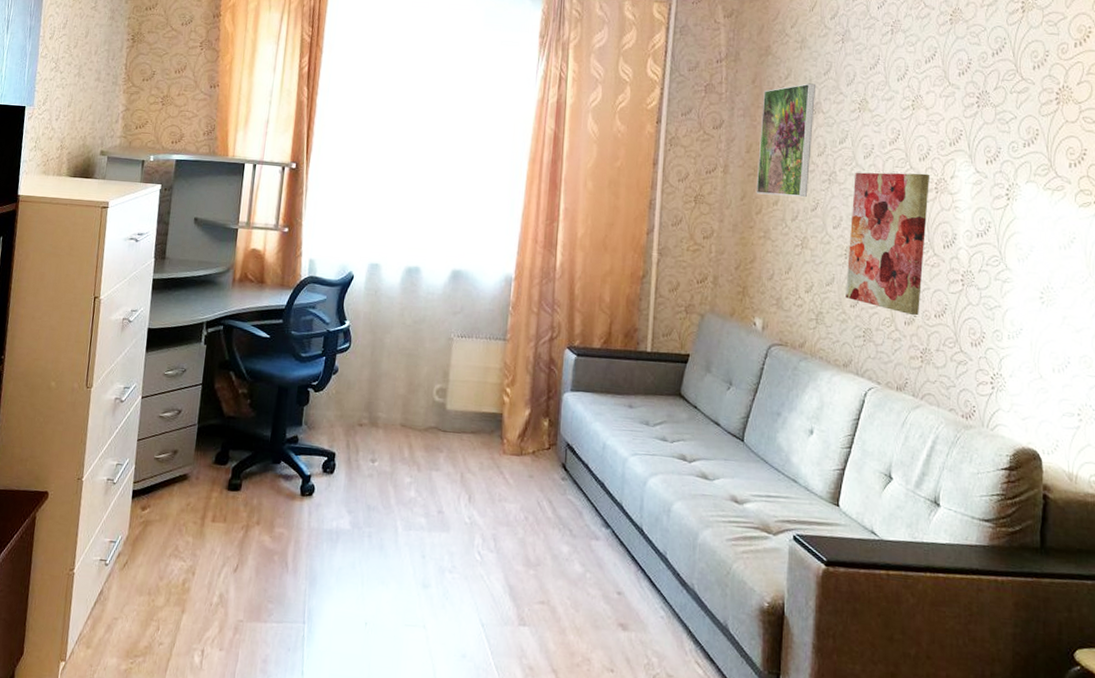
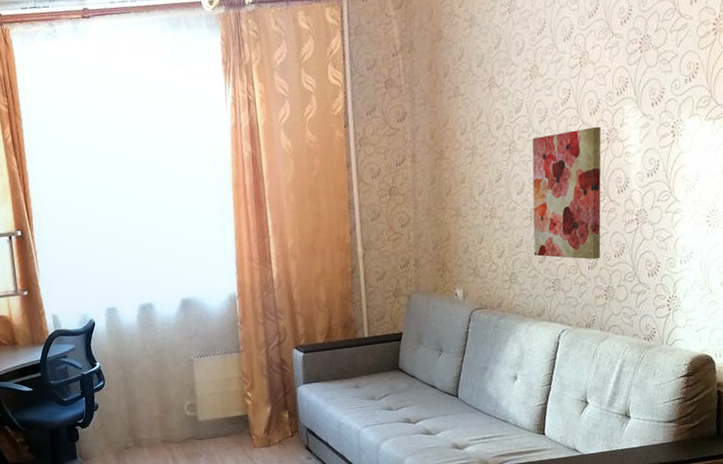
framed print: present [756,83,817,198] -> none [440,59,491,176]

